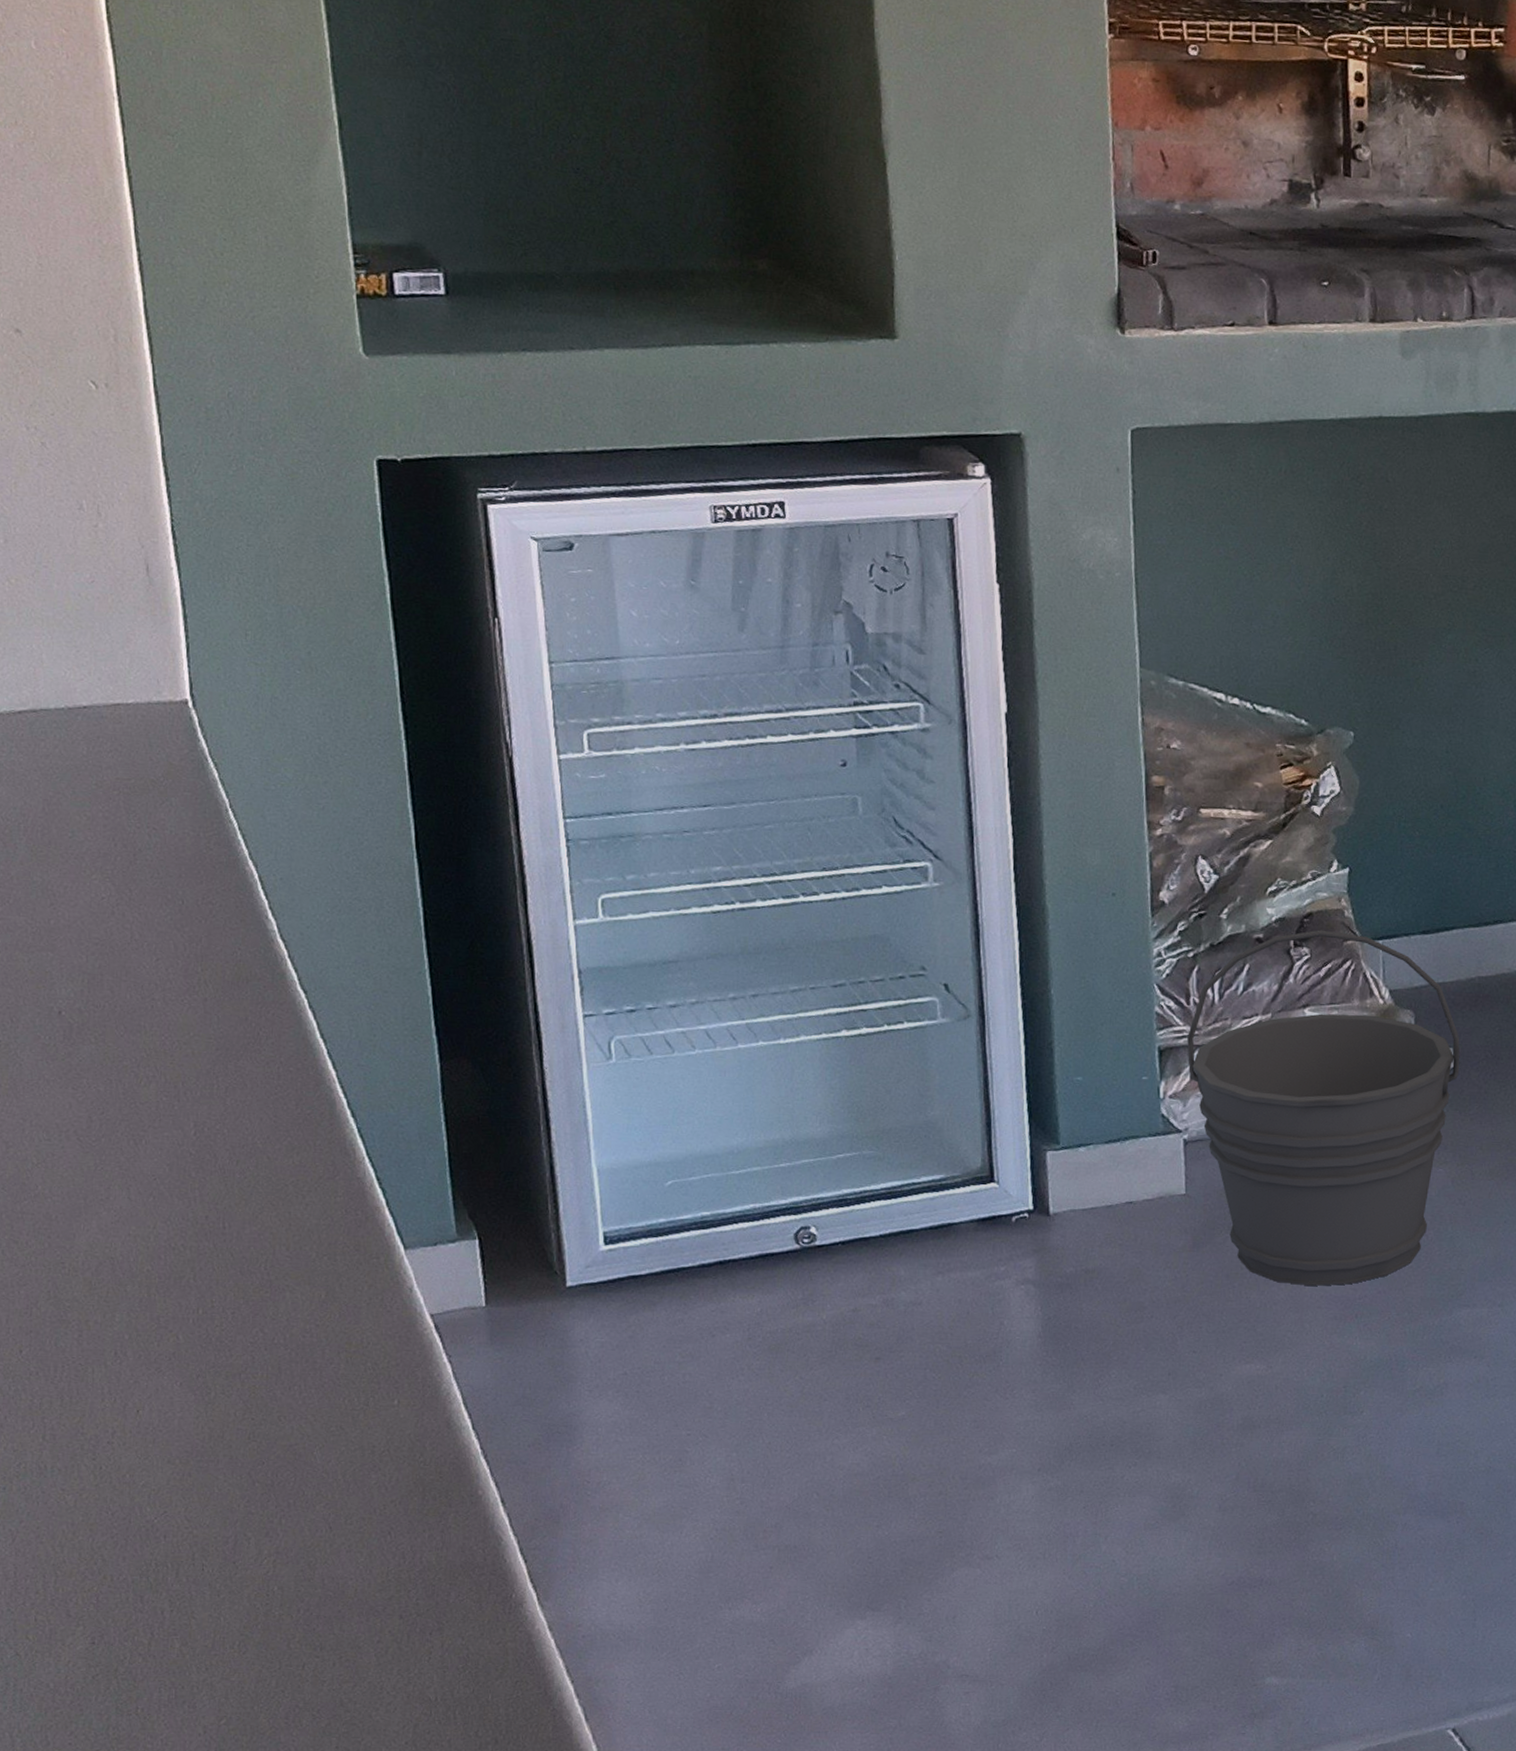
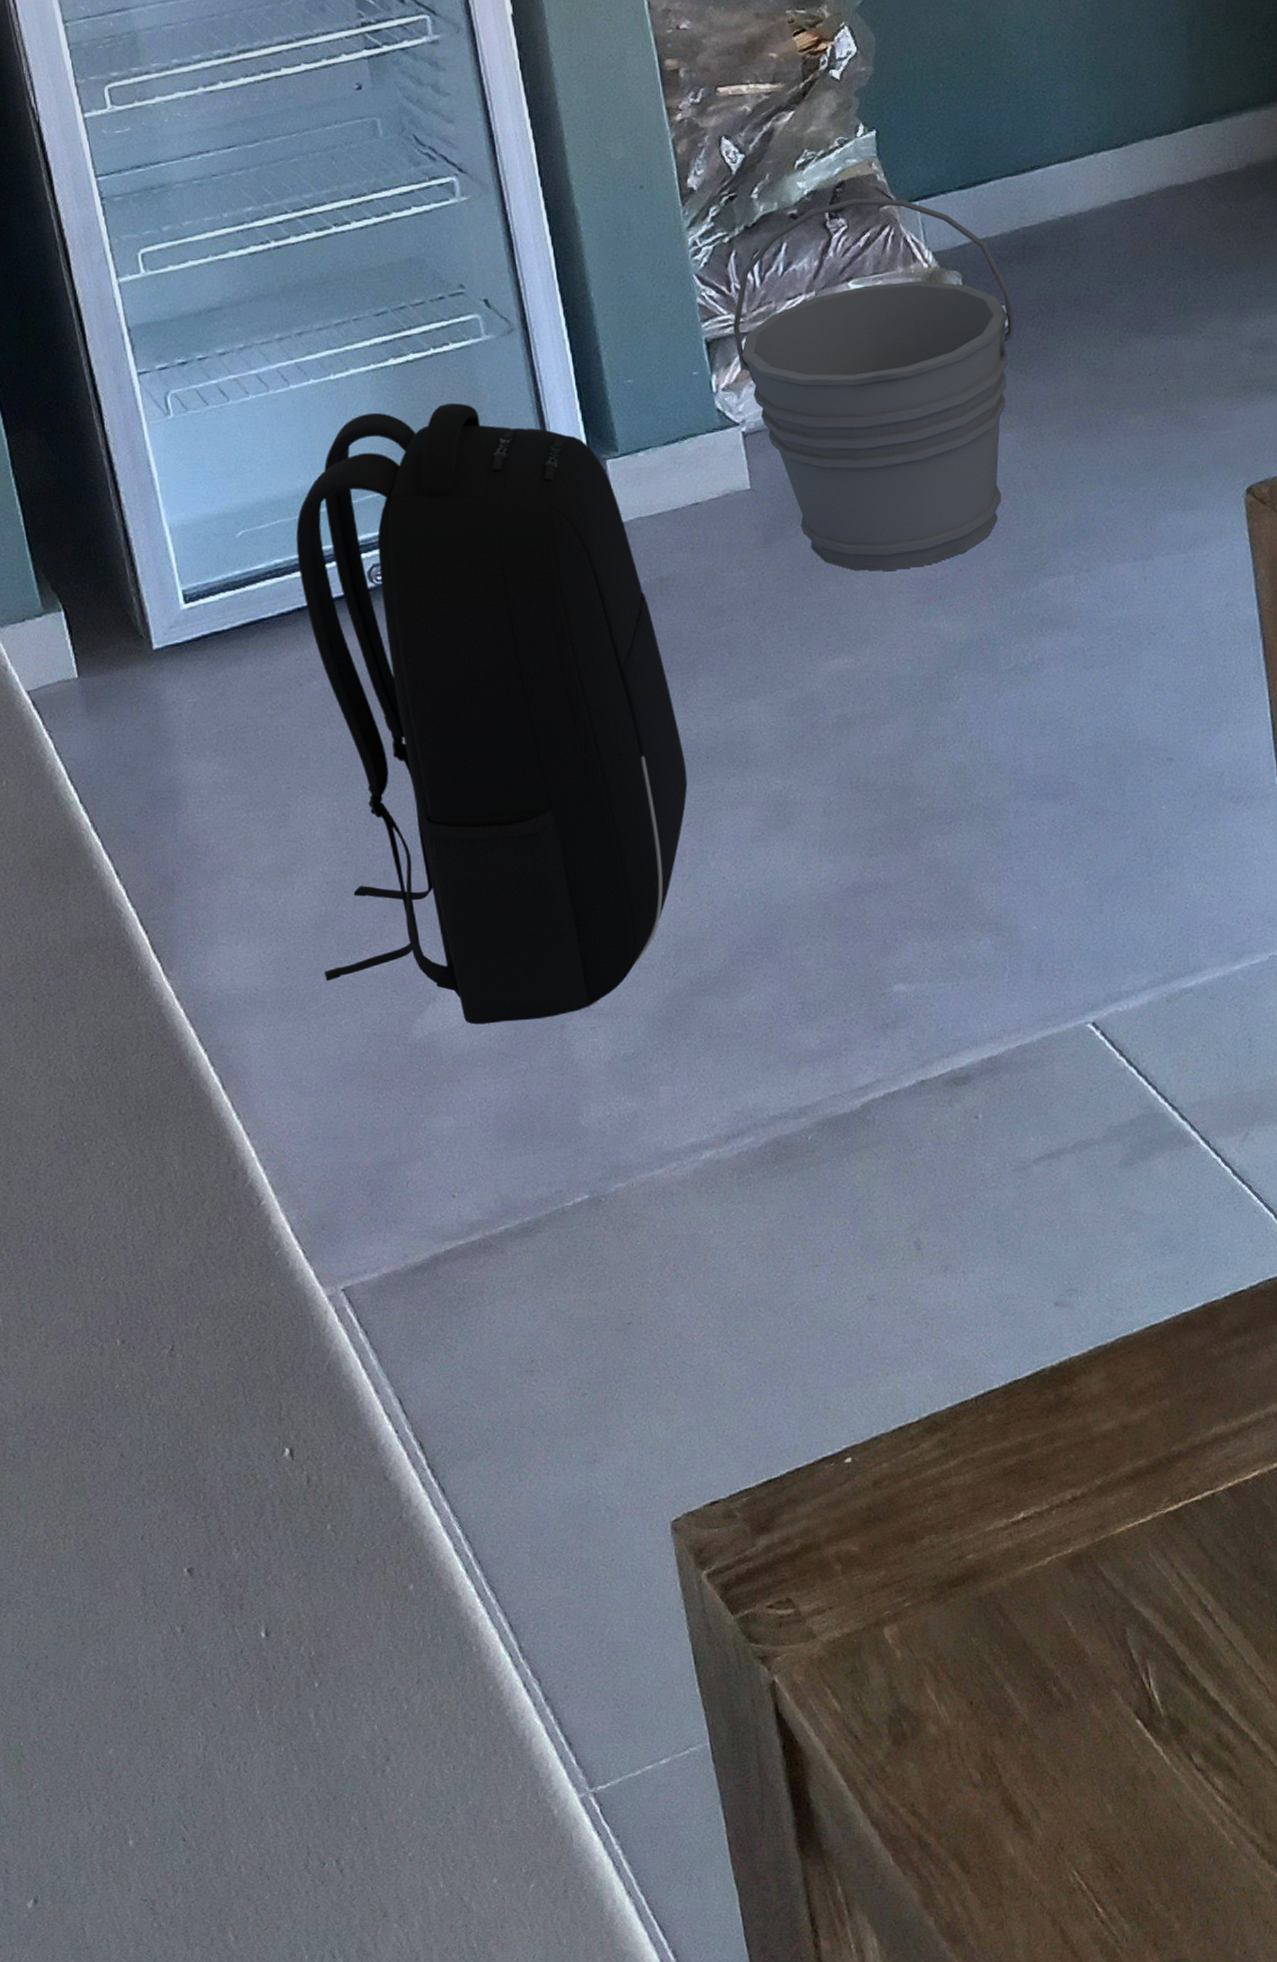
backpack: none [703,1080,1090,1681] -> present [295,403,688,1025]

